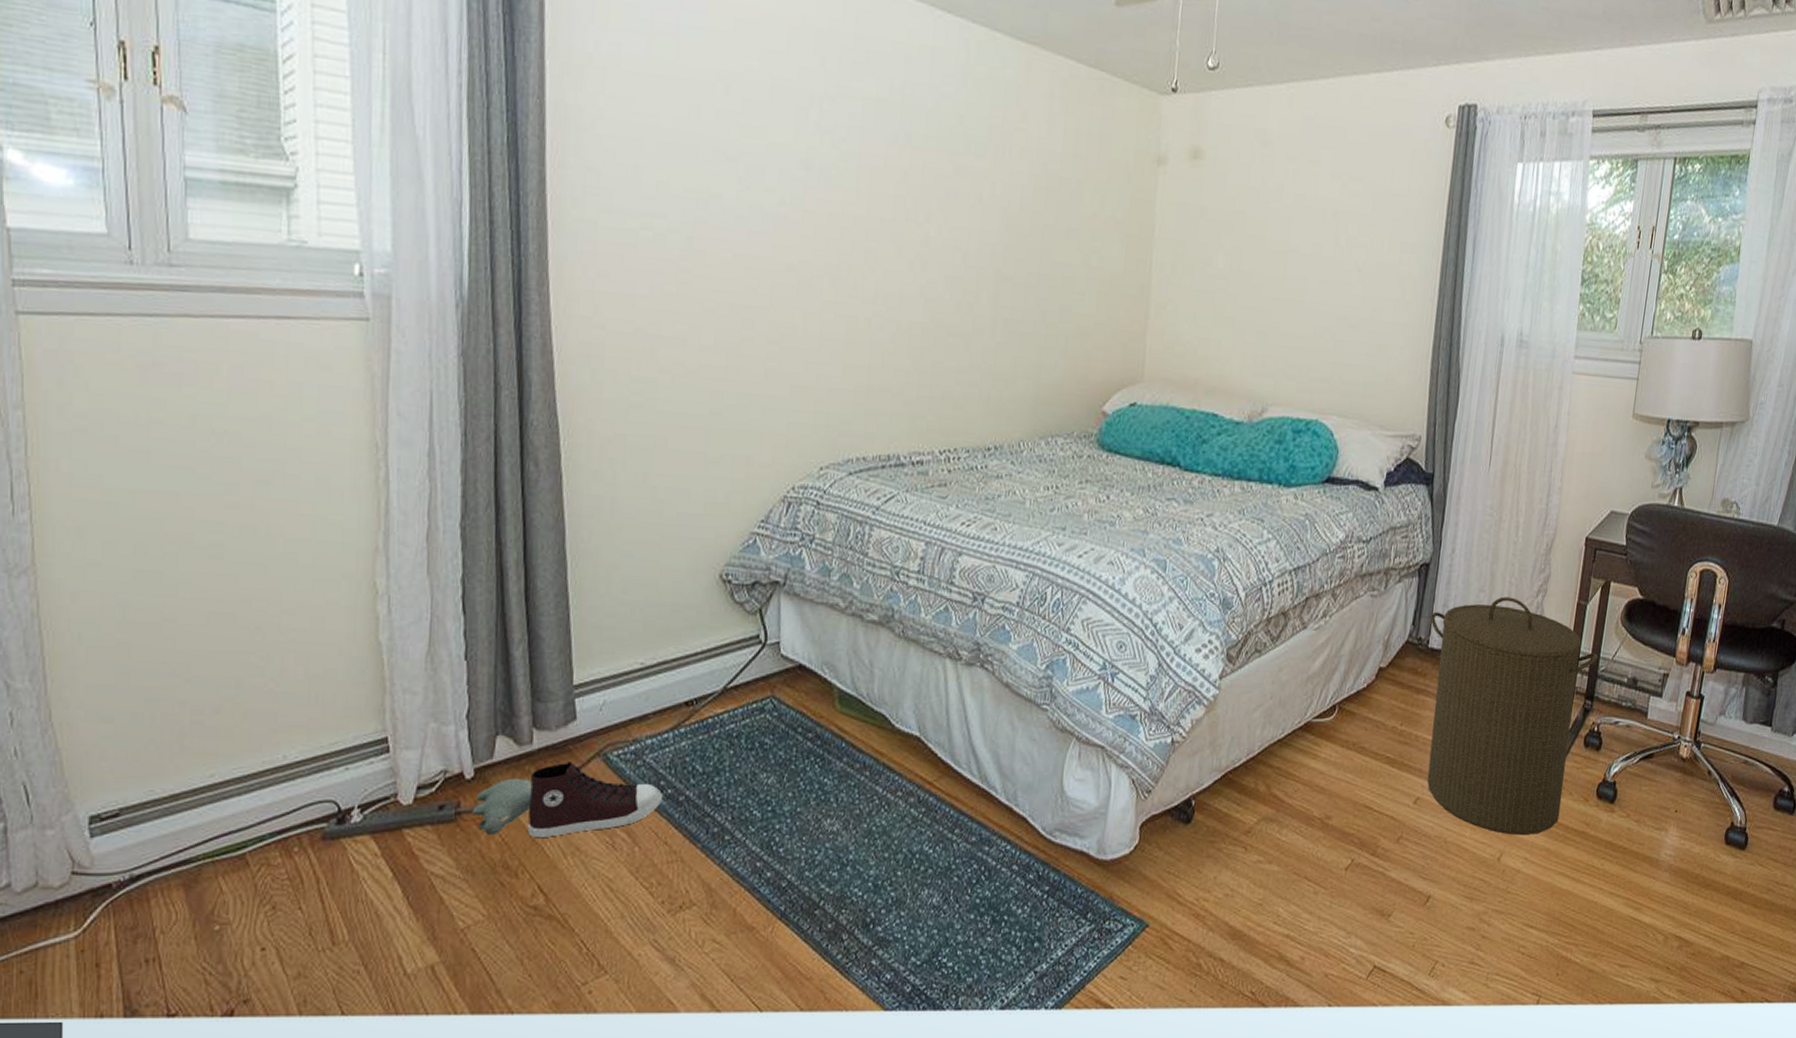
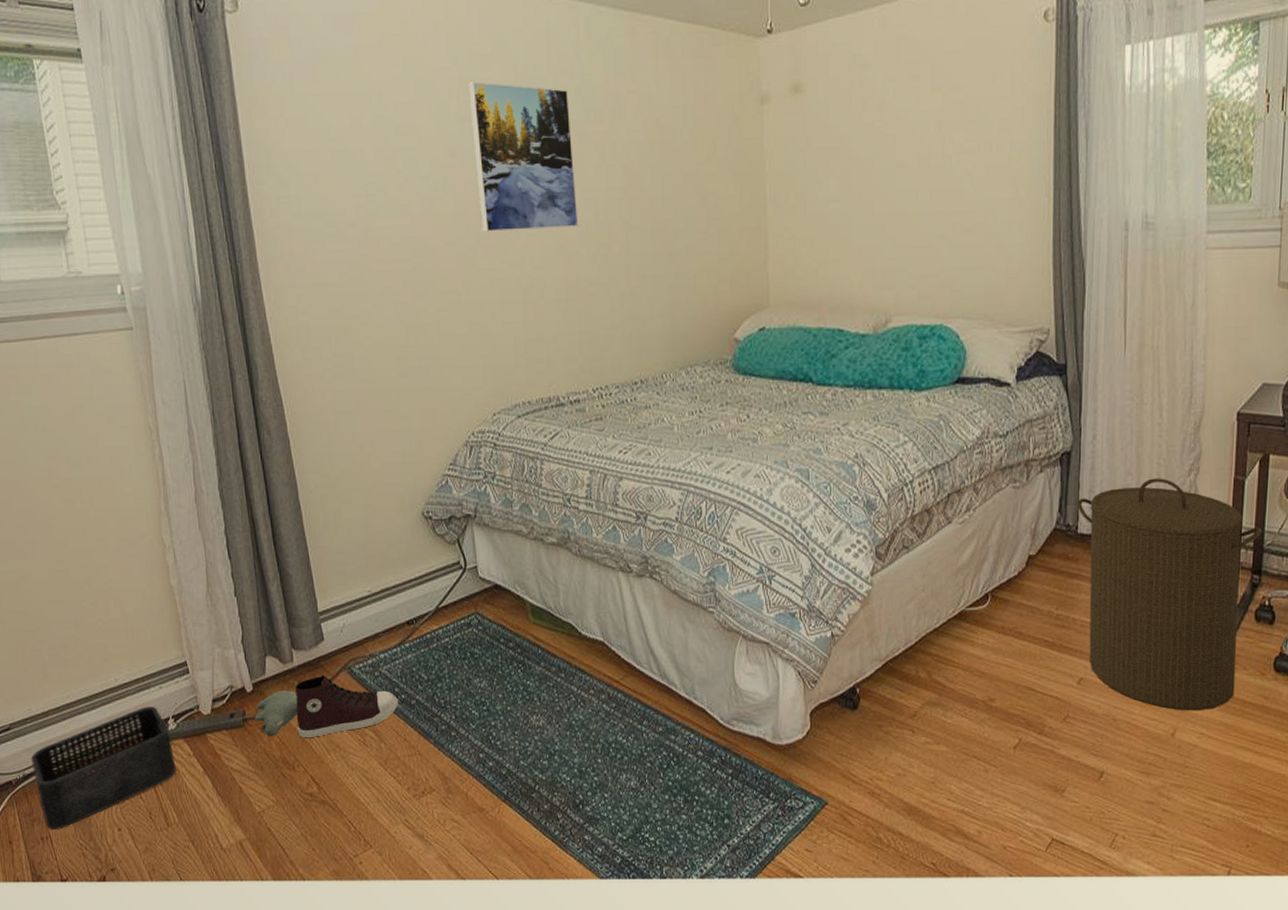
storage bin: none [145,792,355,948] -> present [31,706,176,829]
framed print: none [831,90,950,269] -> present [468,81,579,232]

